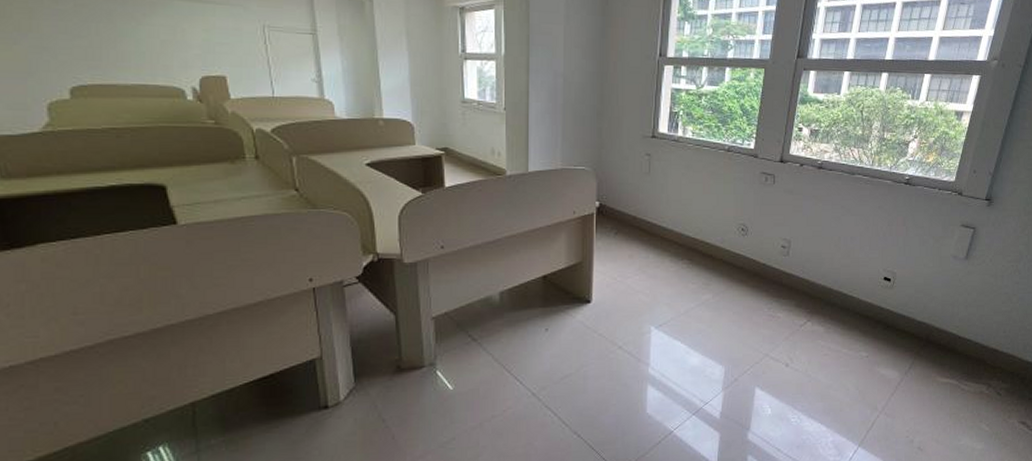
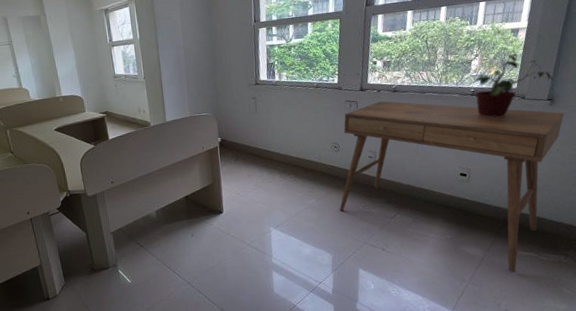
desk: none [740,178,1001,403] -> present [340,101,564,273]
potted plant: none [908,140,995,214] -> present [473,53,554,118]

